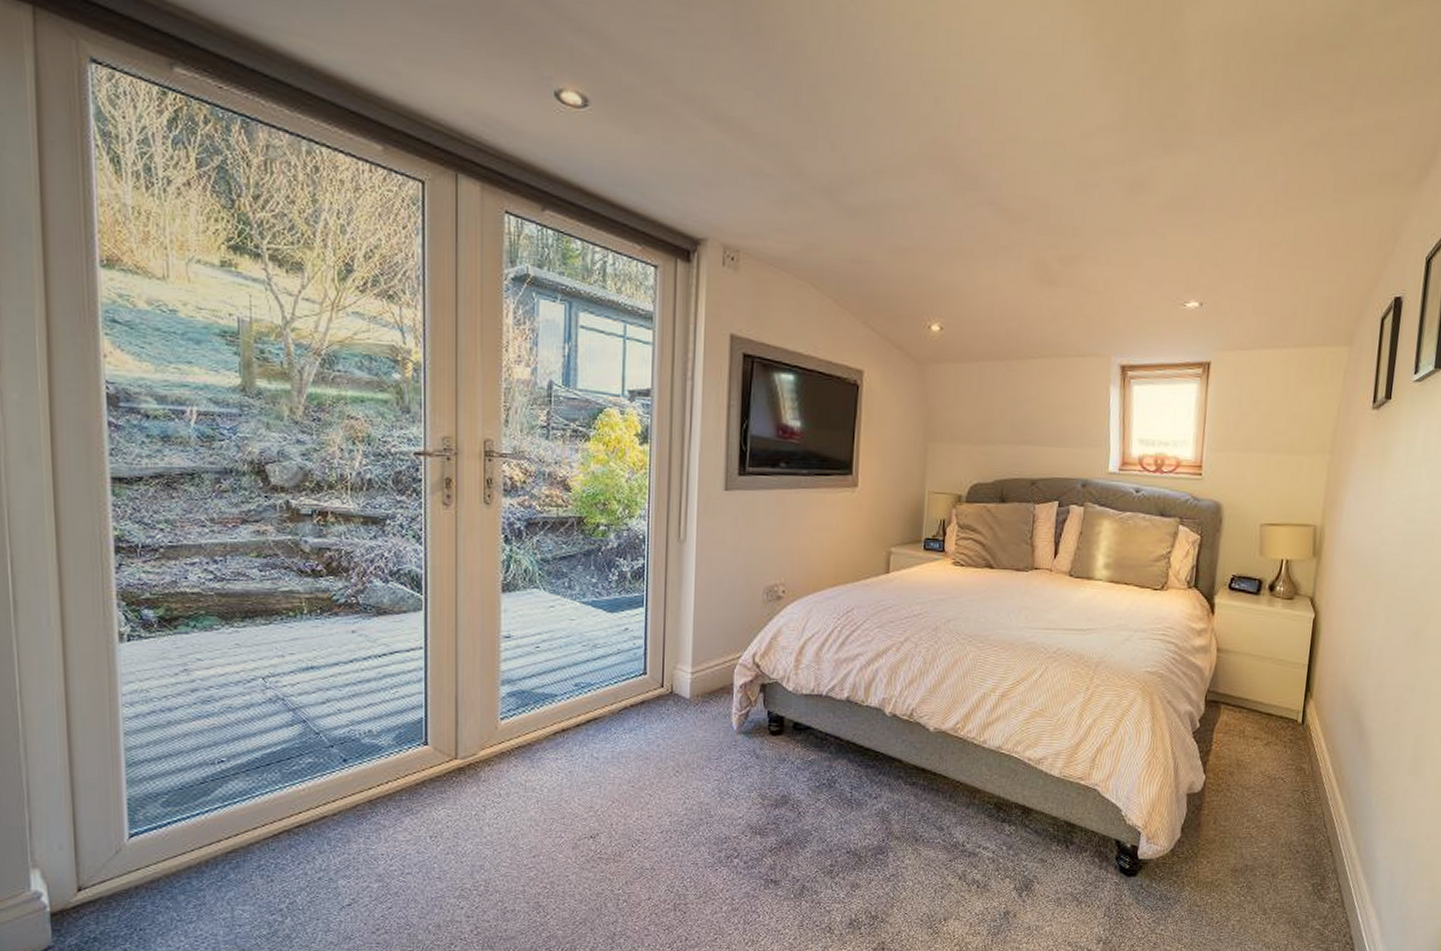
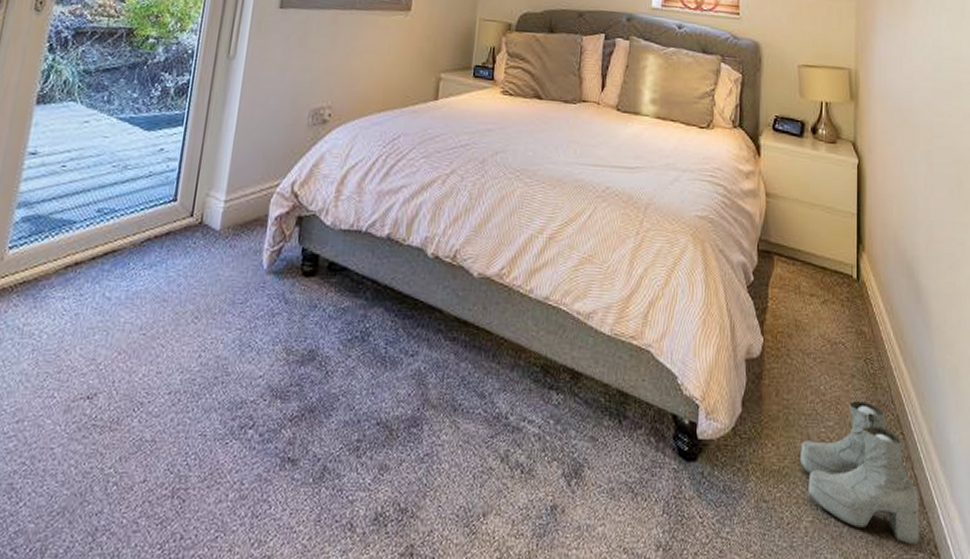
boots: none [1232,826,1340,937] -> present [800,401,919,545]

